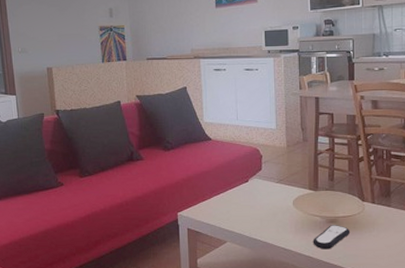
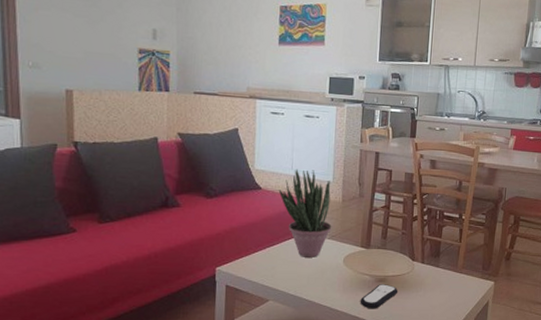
potted plant: none [227,119,279,201] -> present [278,169,332,258]

